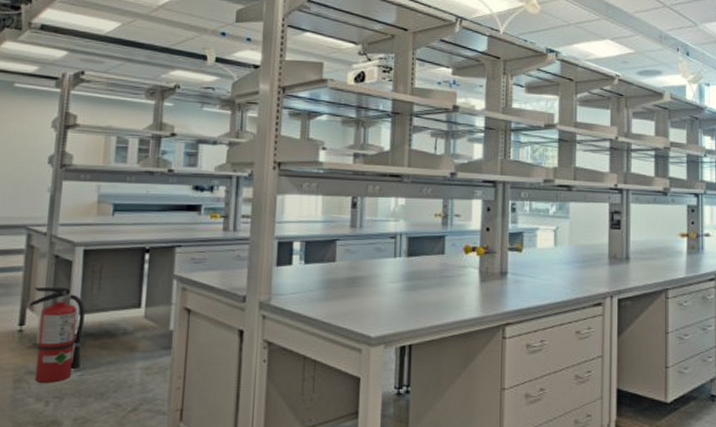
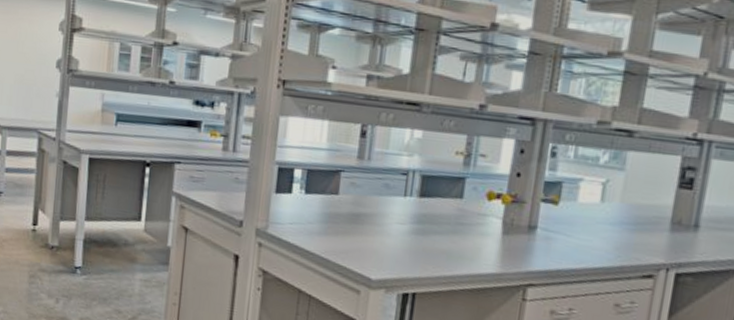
fire extinguisher: present [29,286,85,383] -> none [41,190,90,283]

